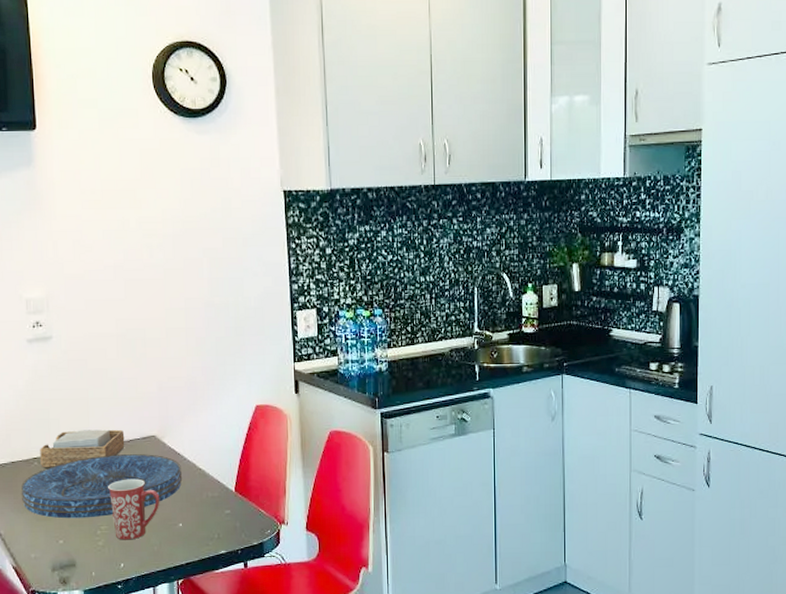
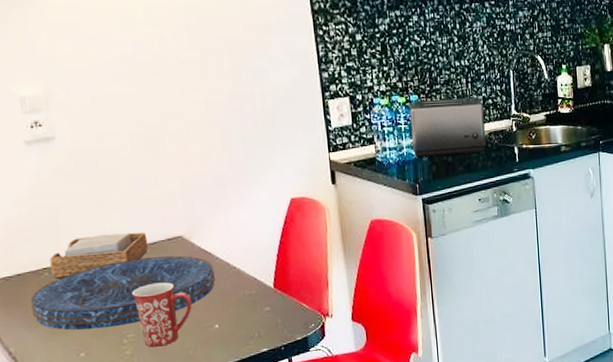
toaster: none [373,313,450,372] -> present [409,97,487,158]

